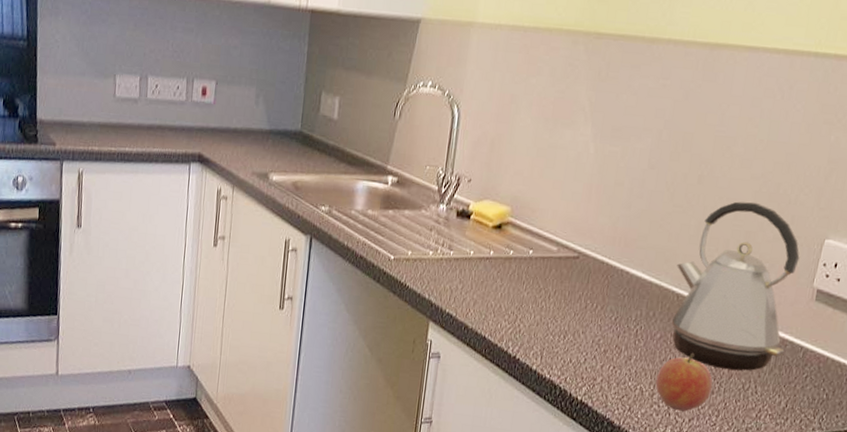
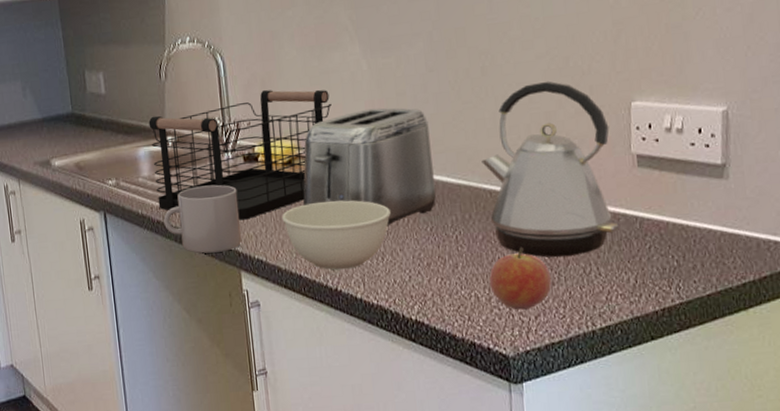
dish rack: none [365,150,552,273] -> present [148,89,332,219]
mug: none [366,230,444,300] -> present [163,184,241,254]
soup bowl: none [480,270,582,340] -> present [282,200,391,270]
toaster: none [502,191,638,308] -> present [303,107,436,227]

